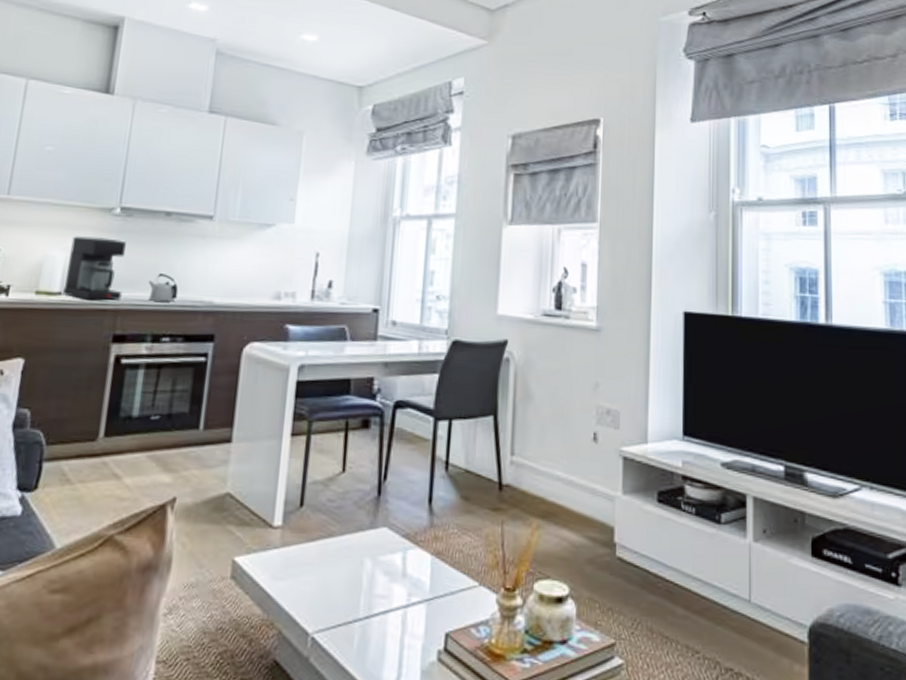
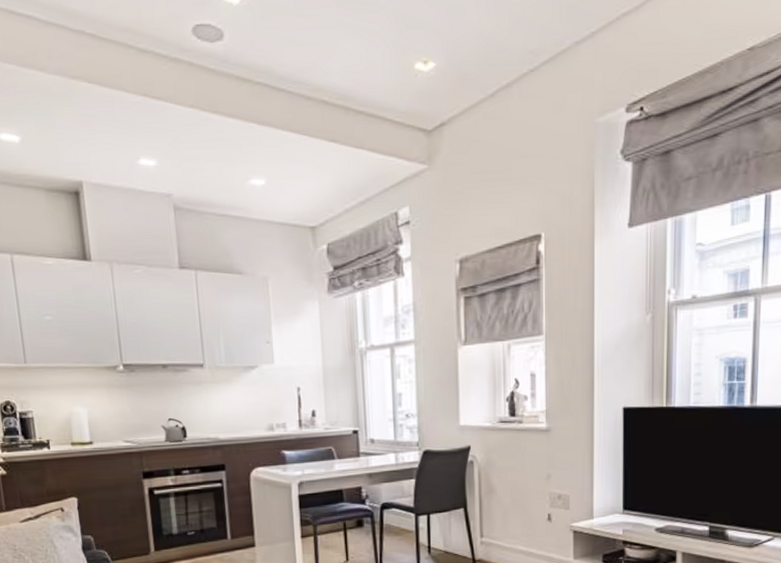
coffee maker: present [63,236,126,301] -> none [89,392,142,446]

